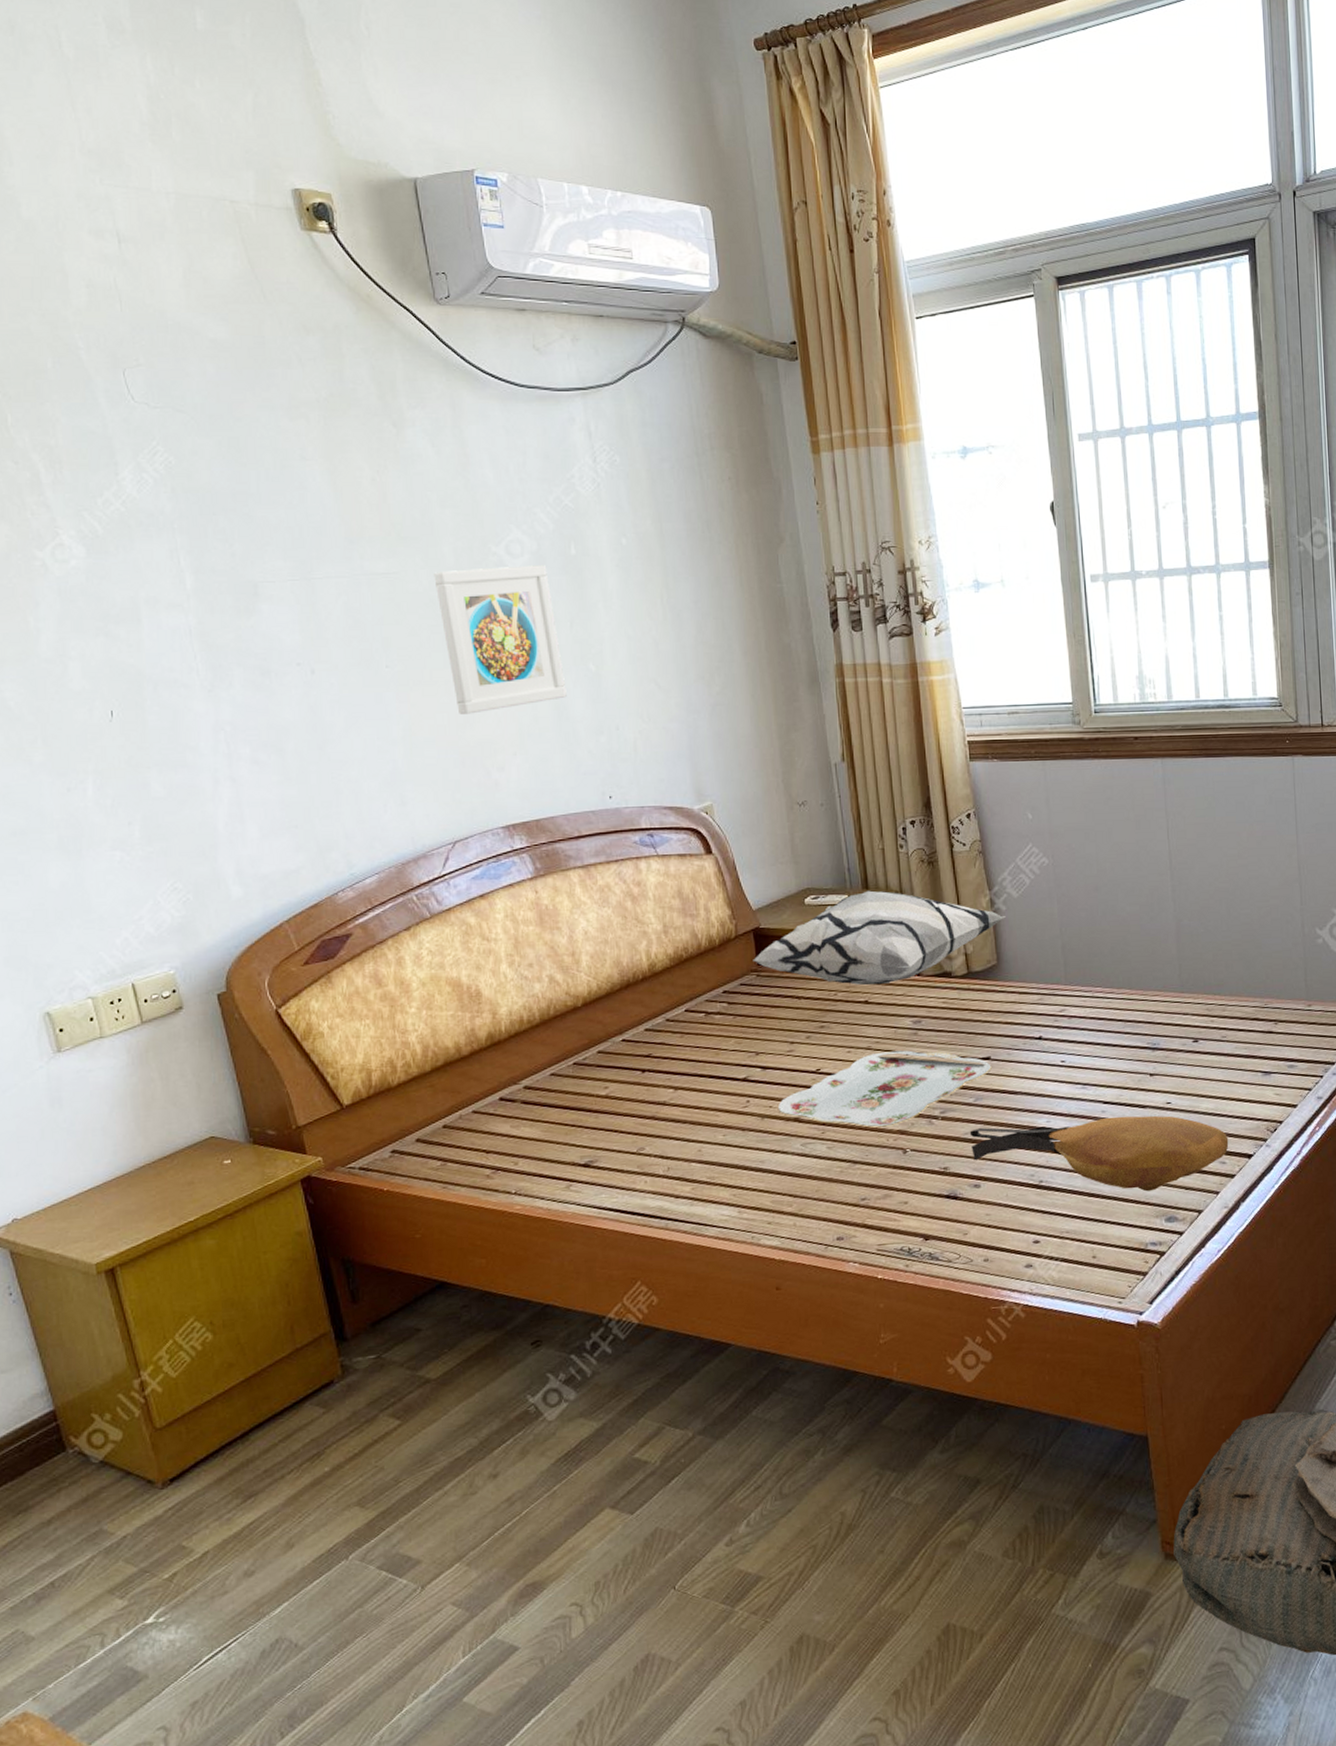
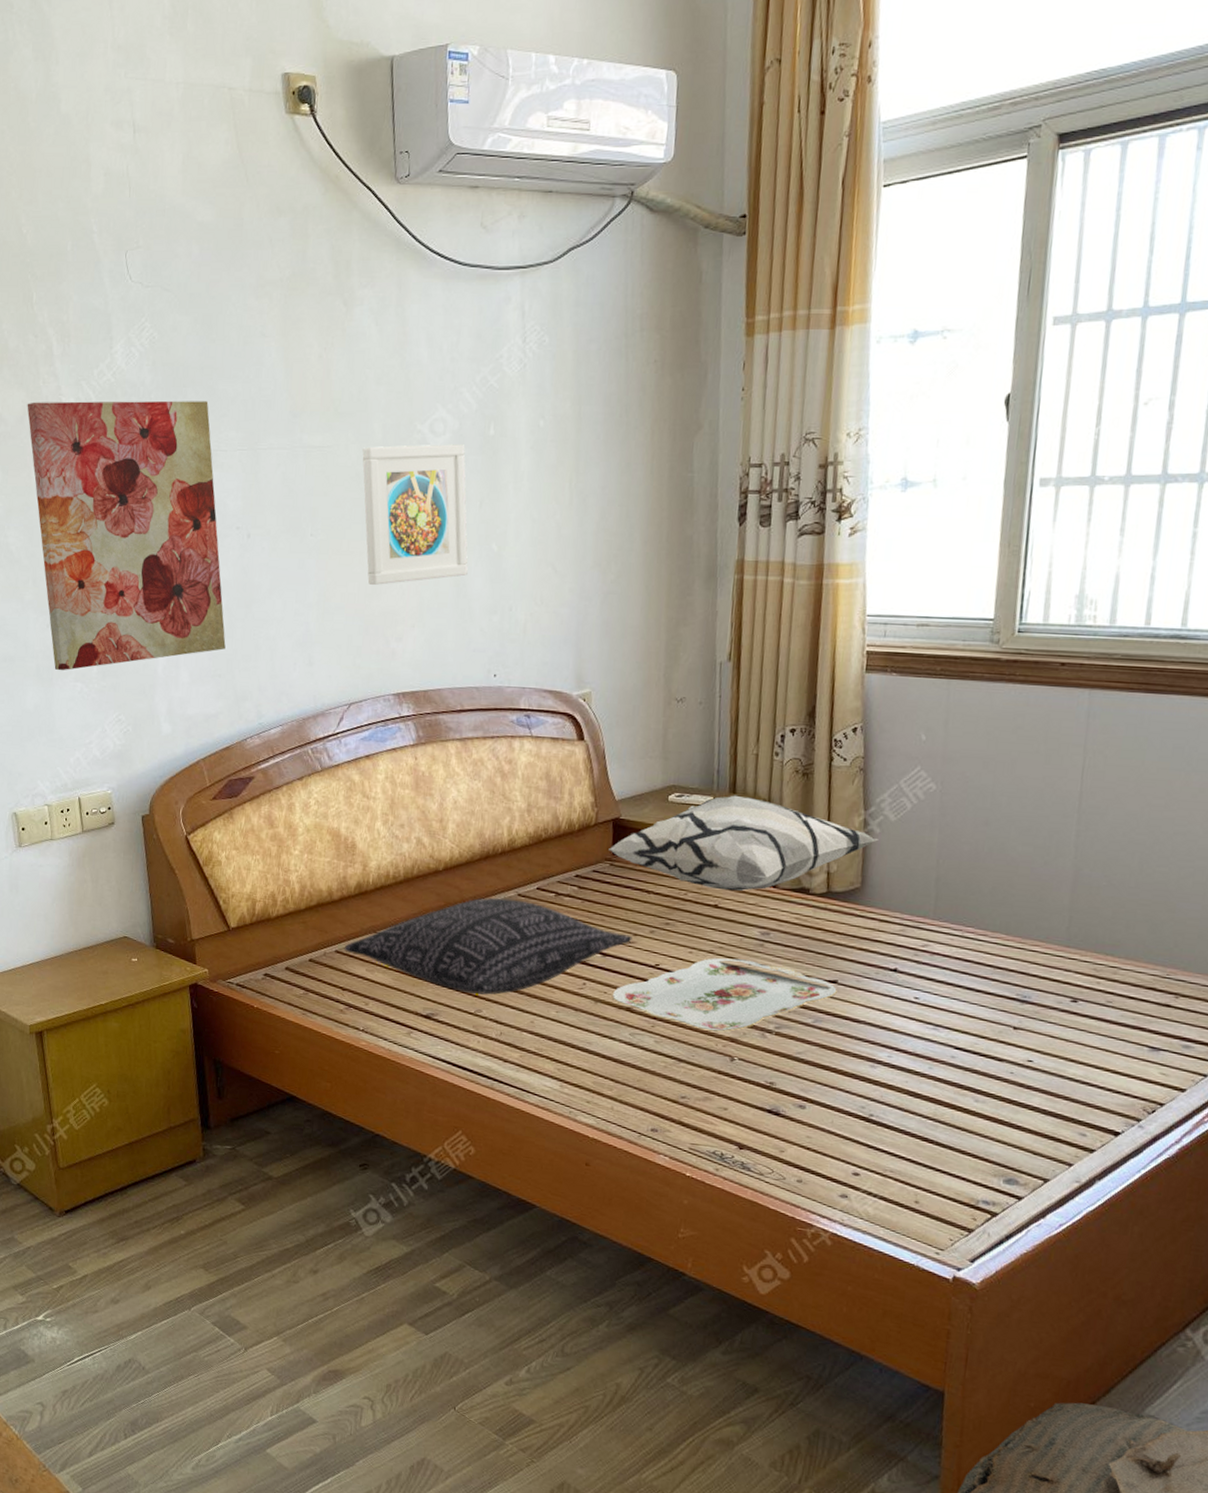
wall art: none [12,530,299,840] -> present [27,400,226,671]
pillow: none [482,1025,790,1133] -> present [344,897,632,995]
tote bag: present [969,1115,1229,1192] -> none [802,1050,1094,1149]

